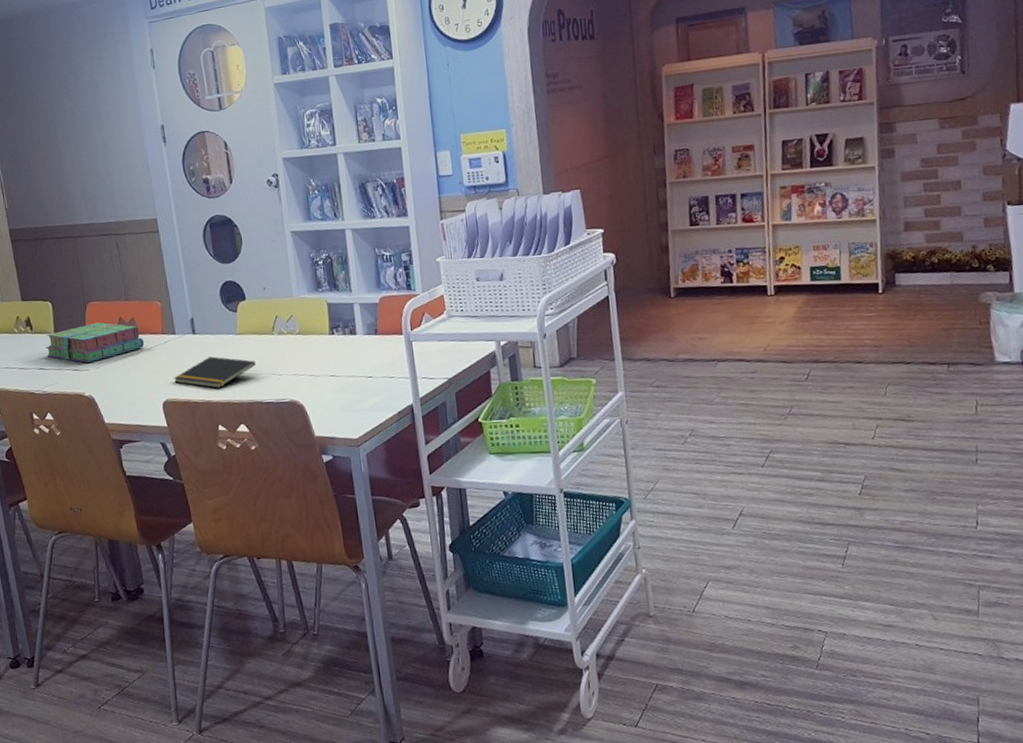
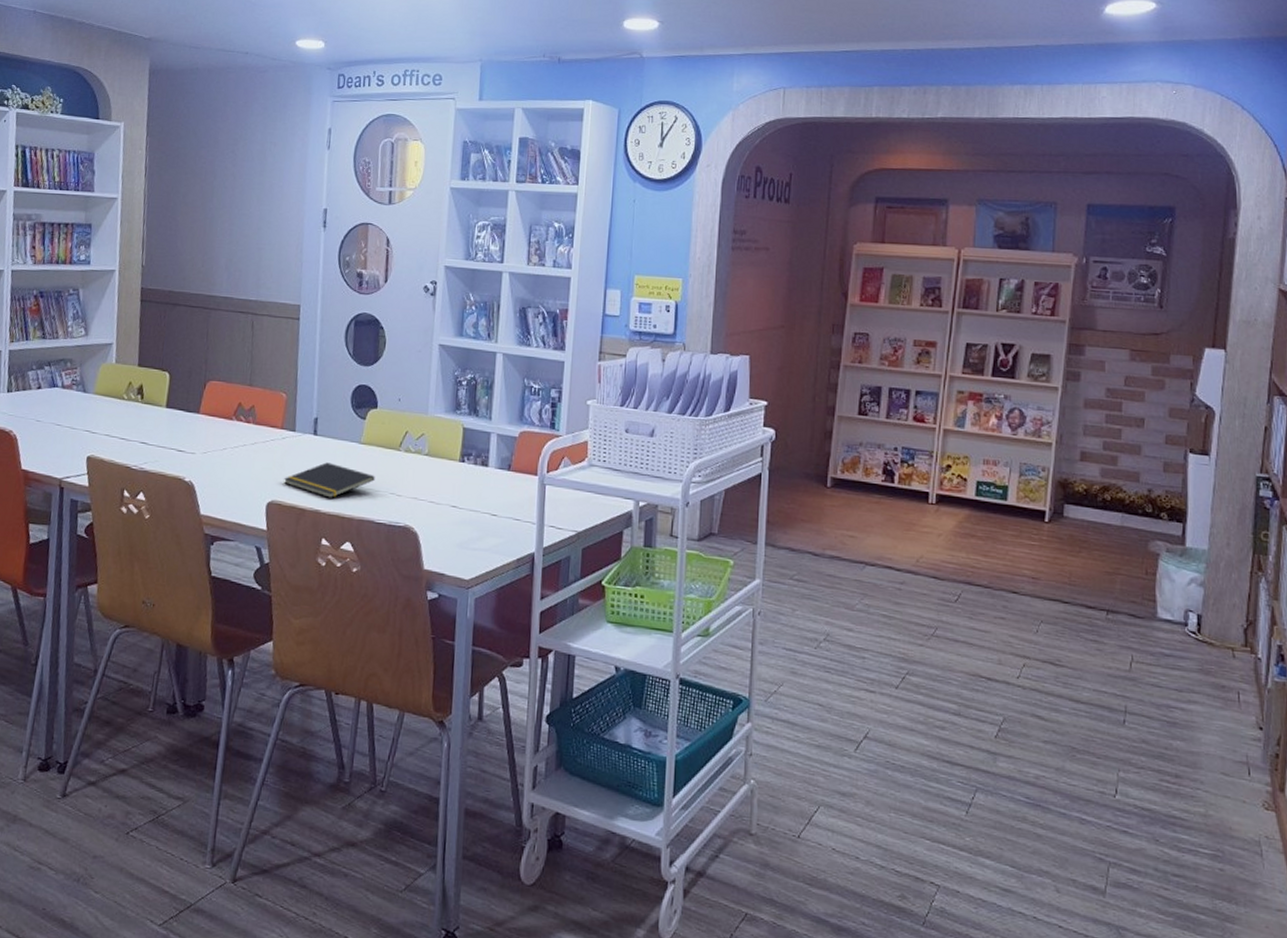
stack of books: present [46,322,145,363] -> none [152,403,261,446]

